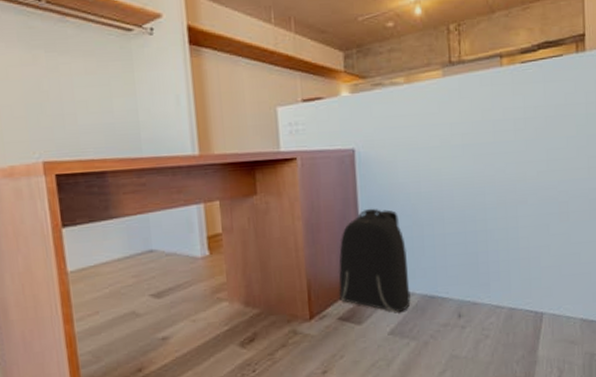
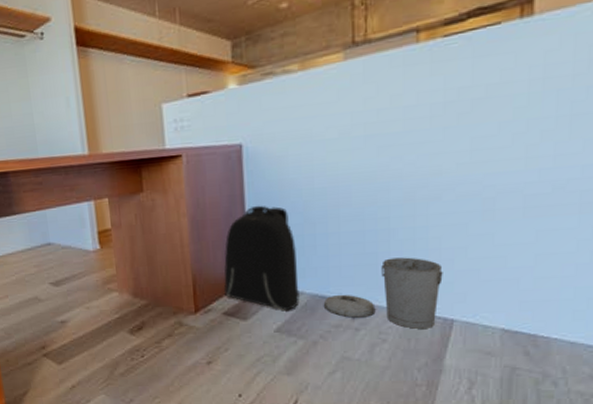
trash can: none [432,256,532,324] -> present [323,257,443,329]

